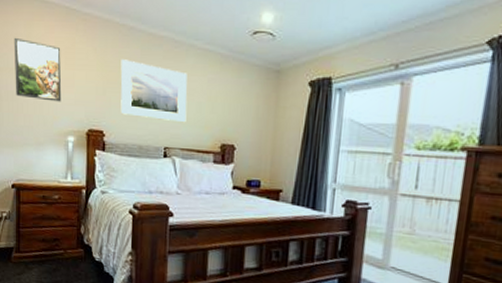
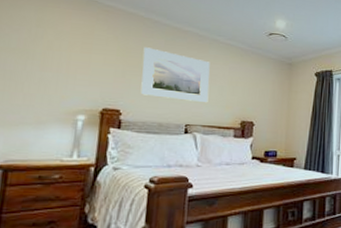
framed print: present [14,37,62,102] -> none [16,20,77,82]

